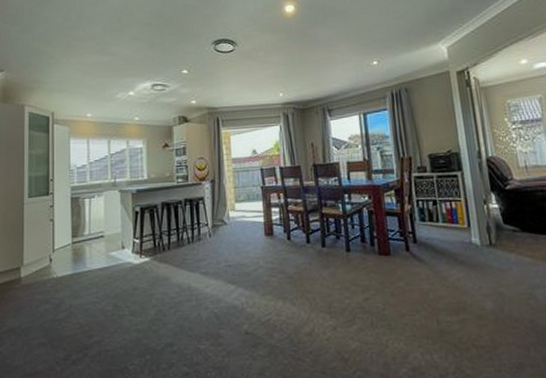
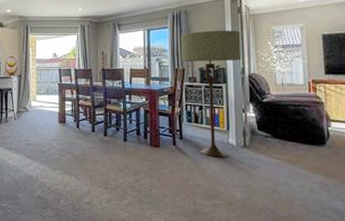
floor lamp: none [403,107,476,262] -> present [181,30,242,158]

